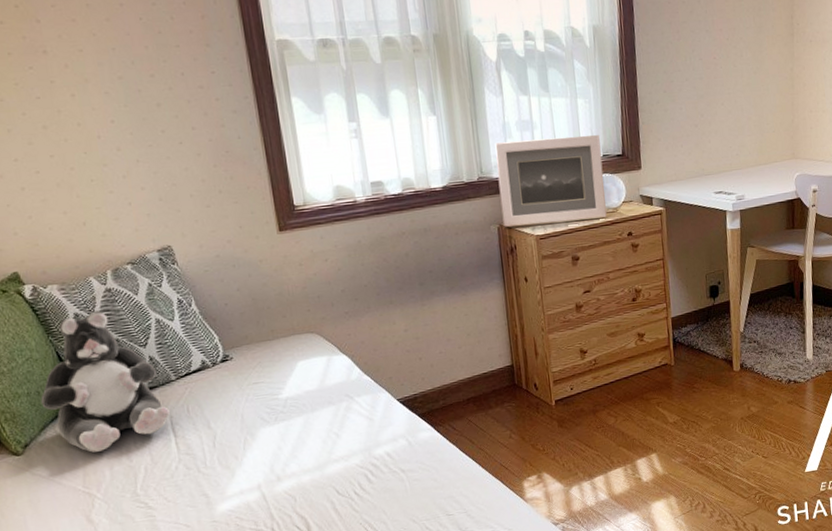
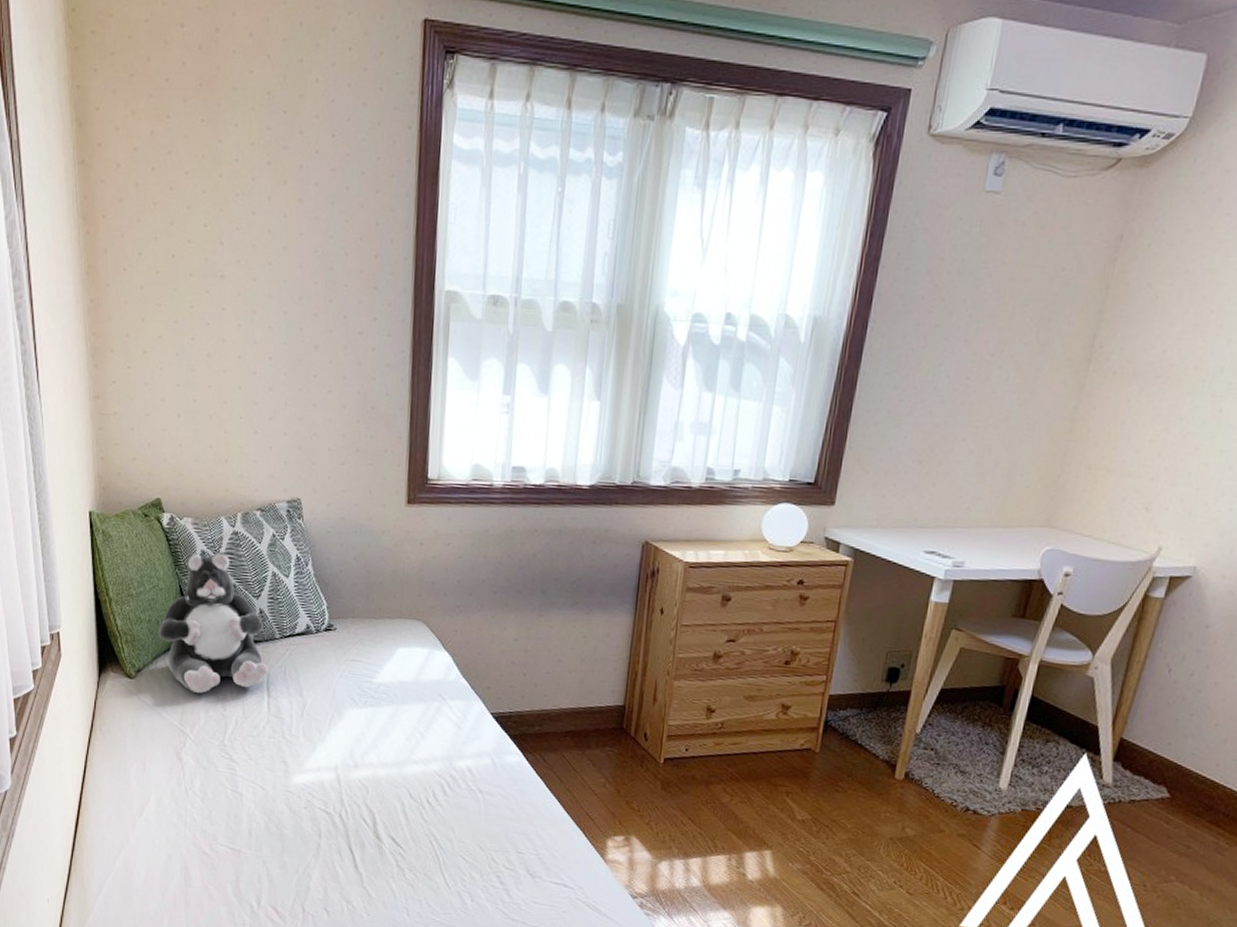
picture frame: present [495,134,607,227] -> none [649,443,790,556]

